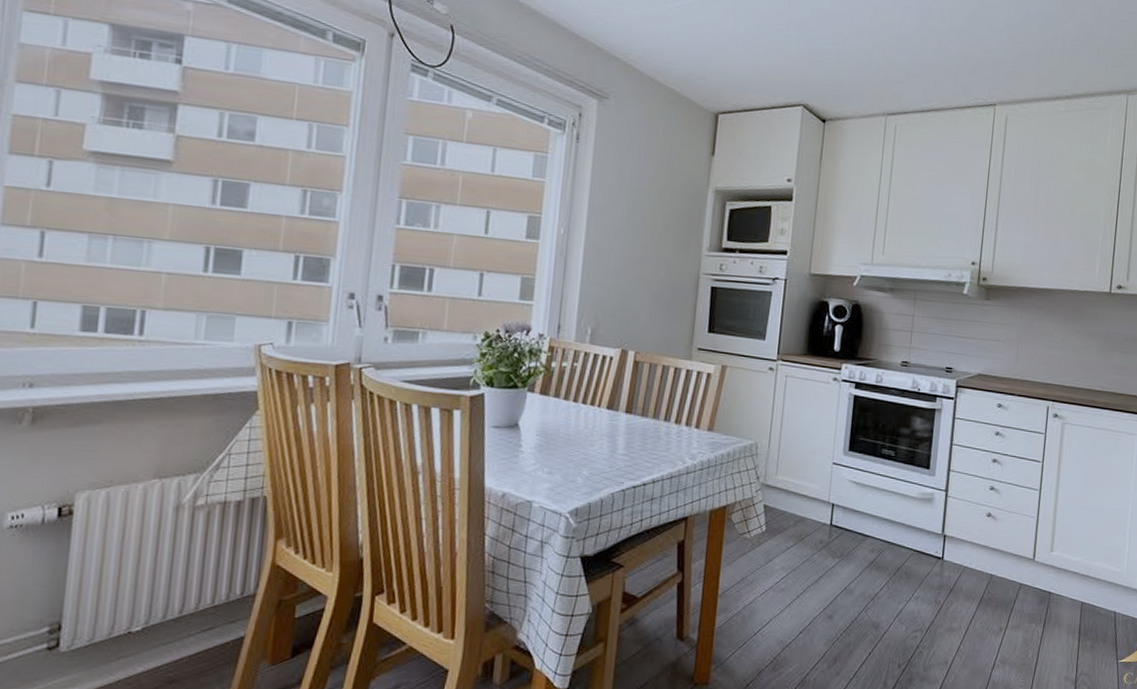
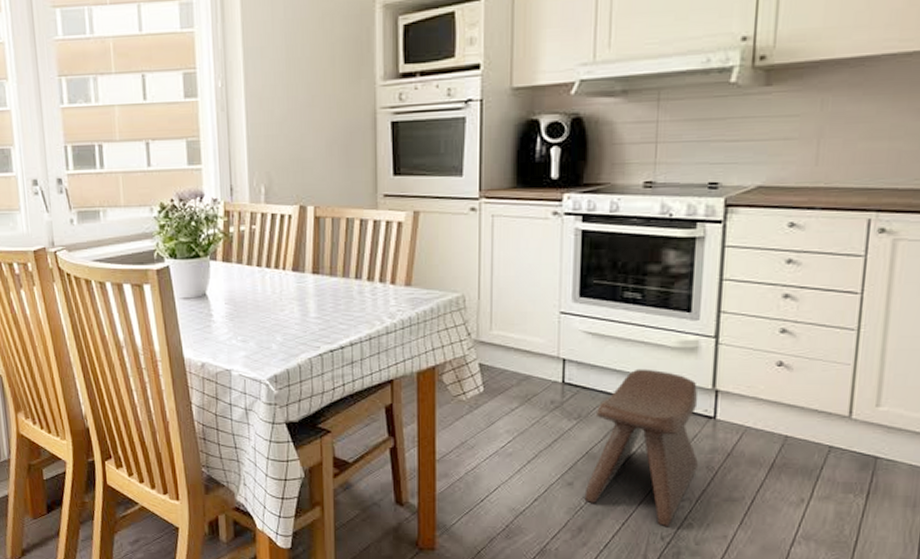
stool: none [840,515,932,655] -> present [584,369,699,526]

